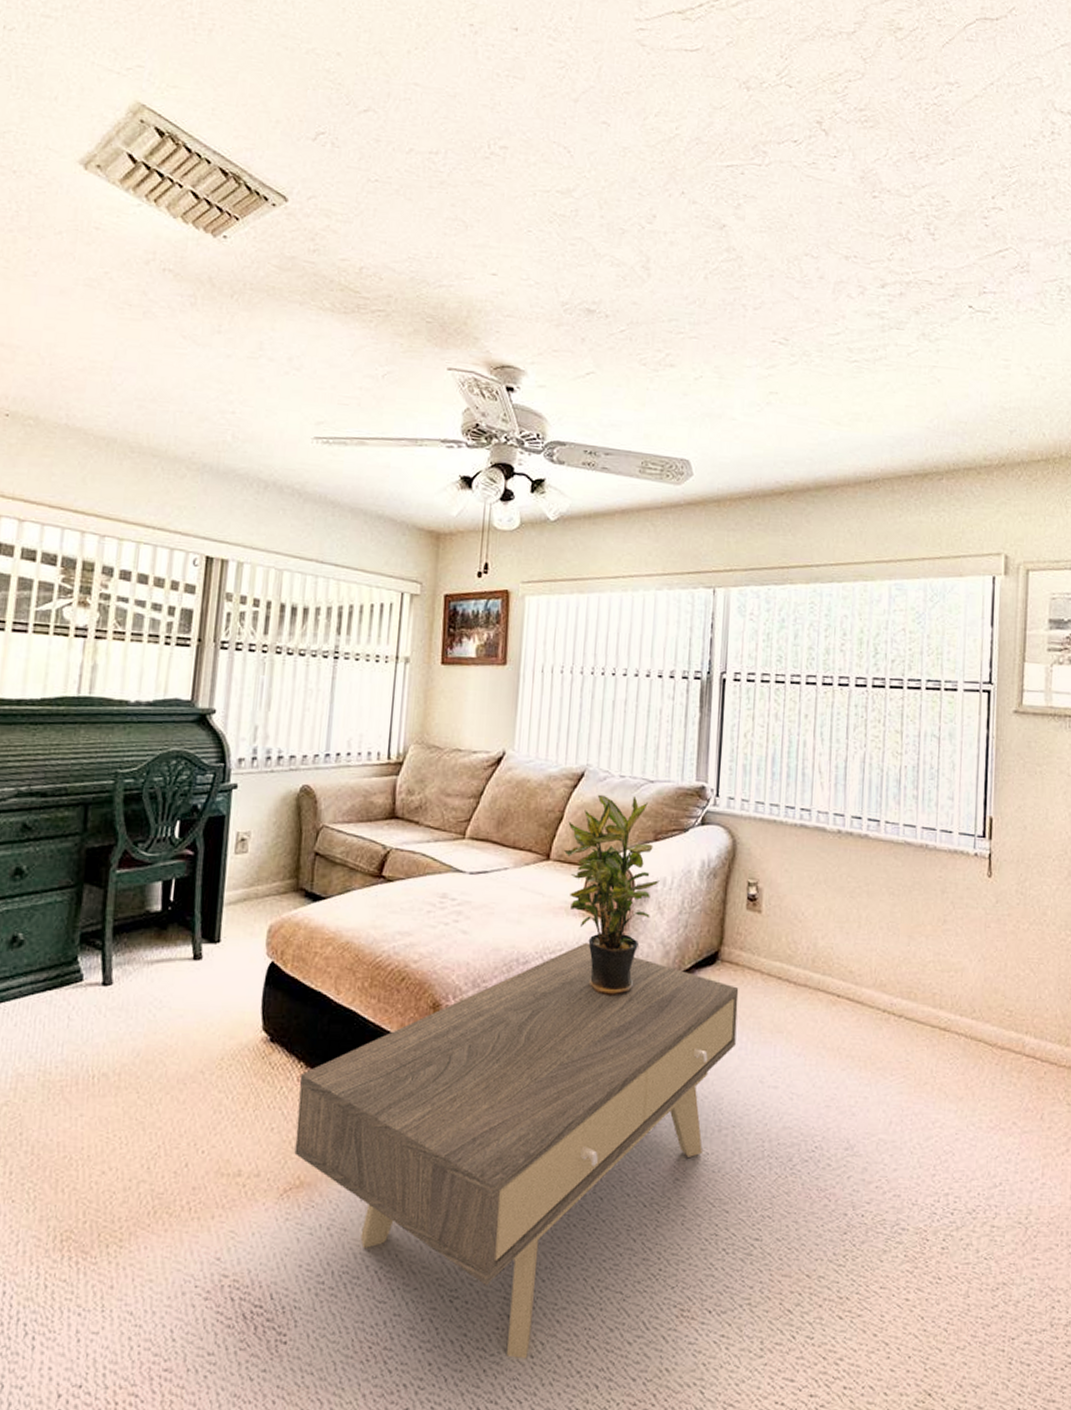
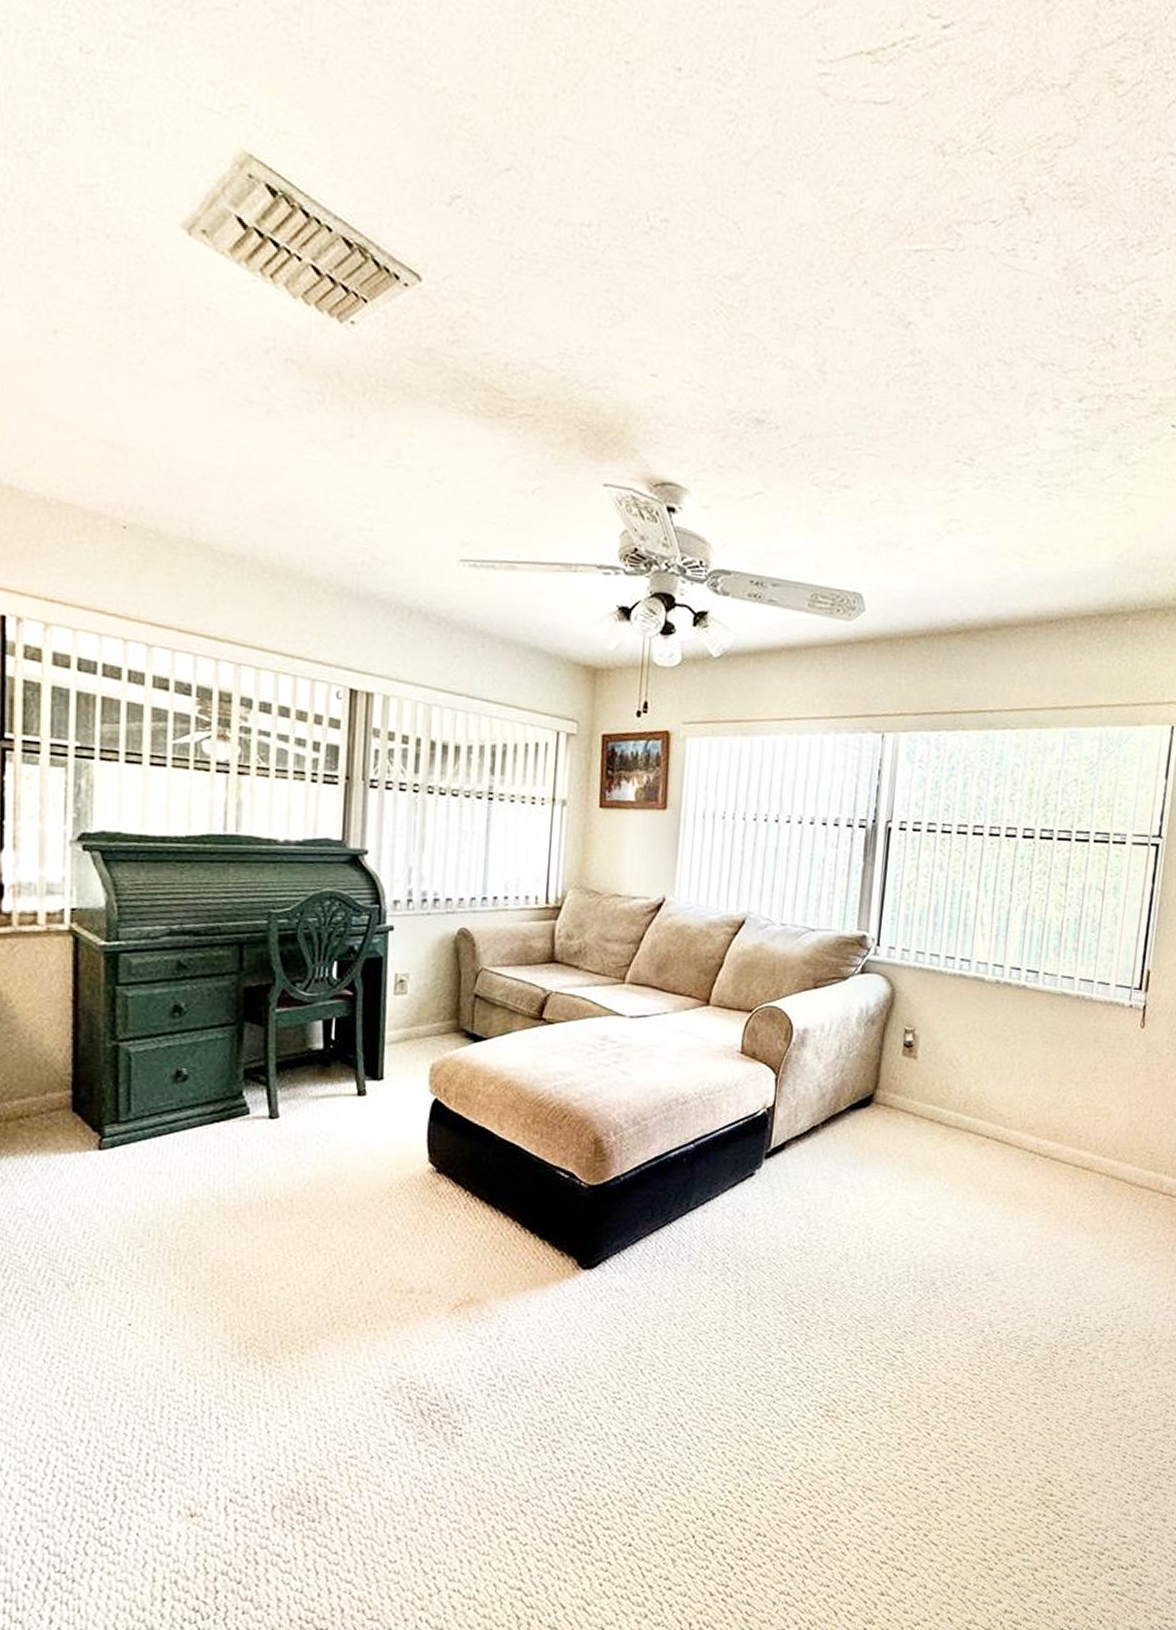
coffee table: present [294,942,739,1358] -> none [464,1084,892,1450]
potted plant: present [563,794,660,997] -> none [723,942,818,1135]

